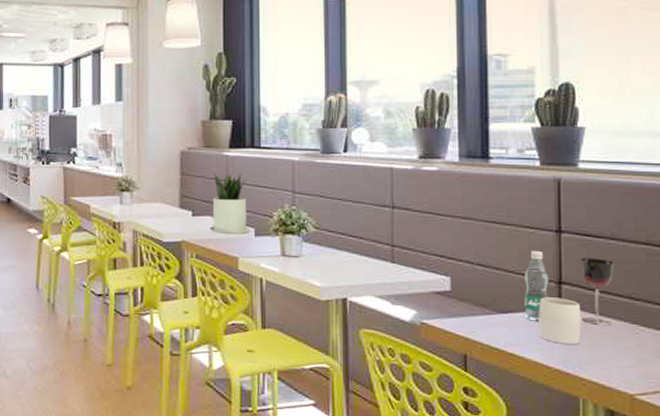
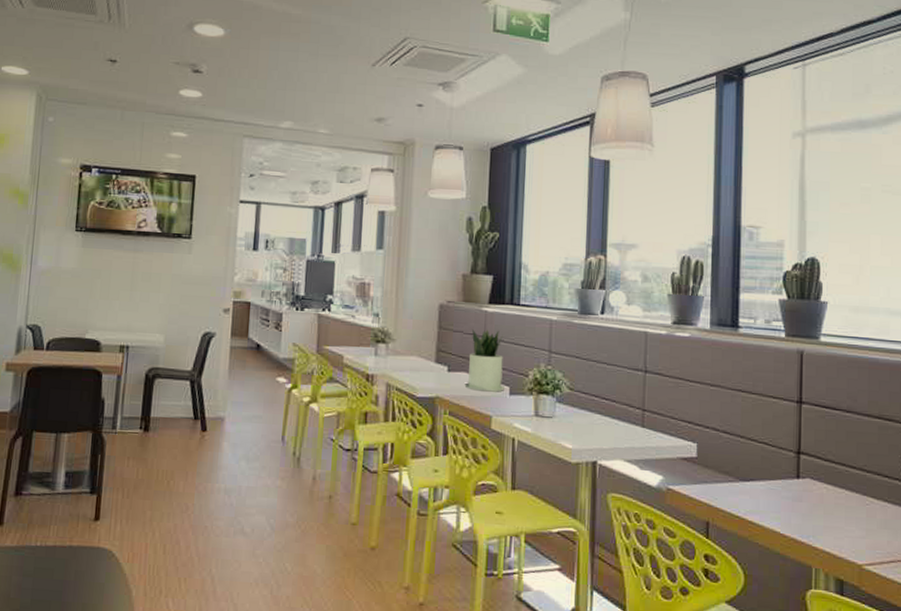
bottle: present [524,250,549,321] -> none [764,419,789,490]
mug: present [538,297,582,345] -> none [777,466,817,515]
wineglass: present [580,258,614,326] -> none [817,429,849,497]

